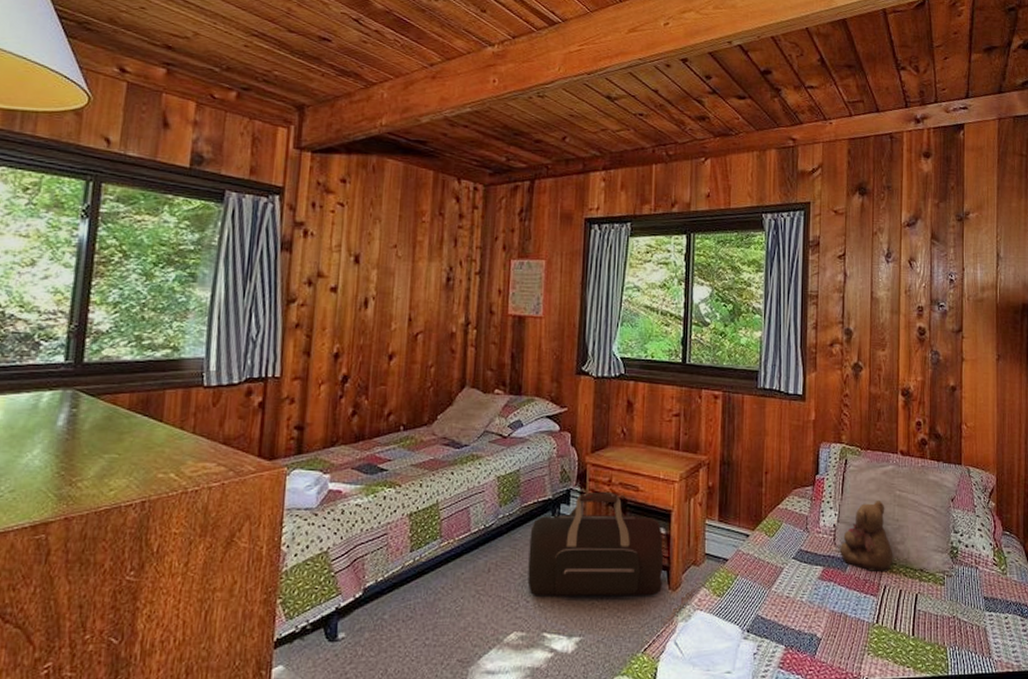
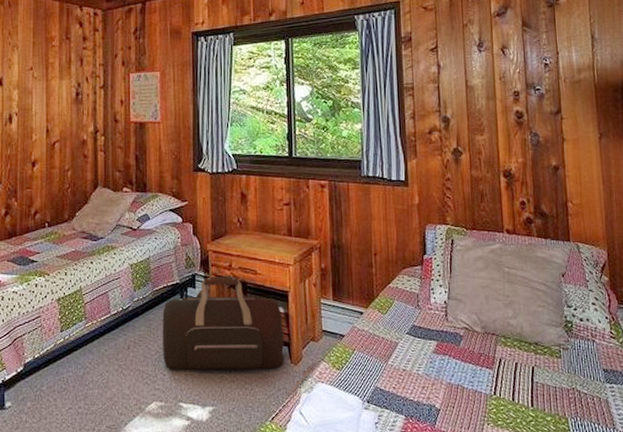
teddy bear: present [839,501,893,571] -> none [452,278,507,345]

